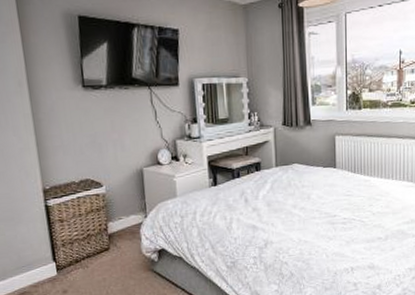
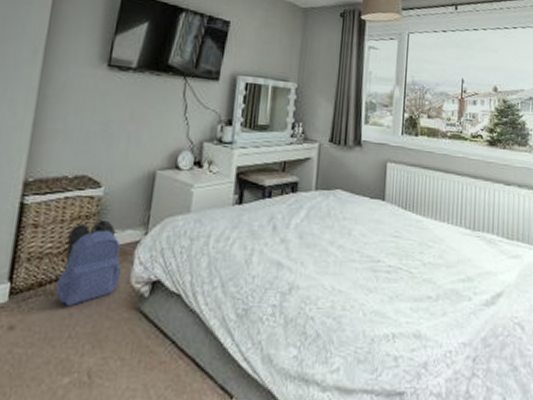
backpack: none [87,211,134,274] -> present [55,221,121,307]

